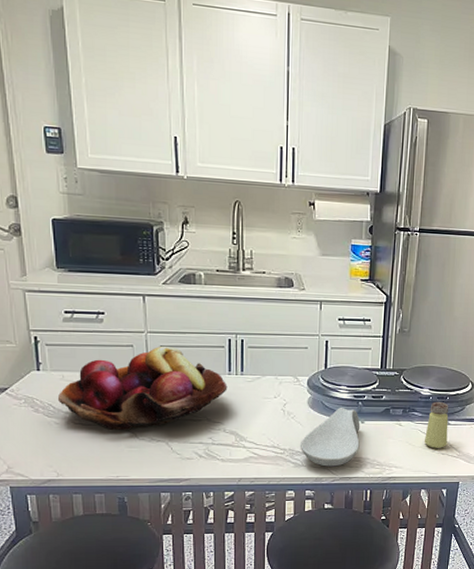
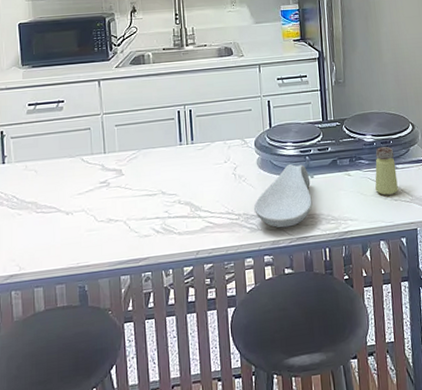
fruit basket: present [57,347,228,430] -> none [20,125,180,215]

